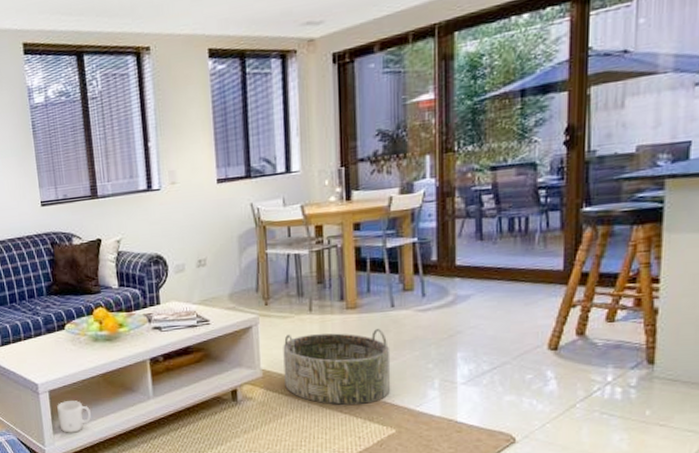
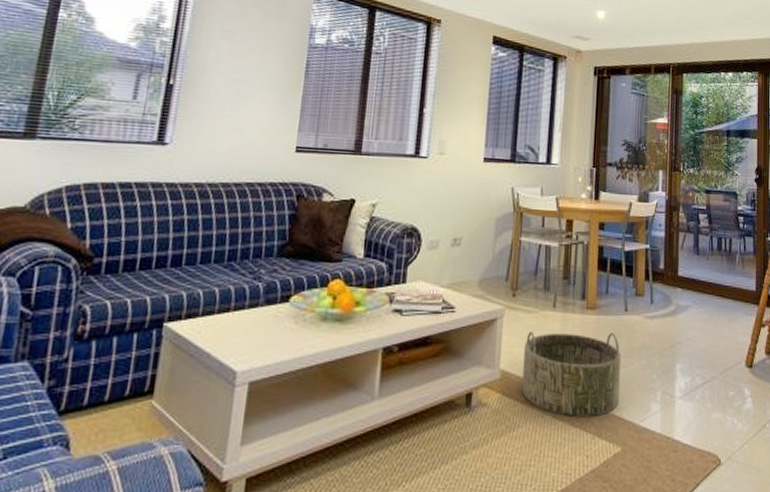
mug: present [57,400,91,433] -> none [251,398,298,444]

